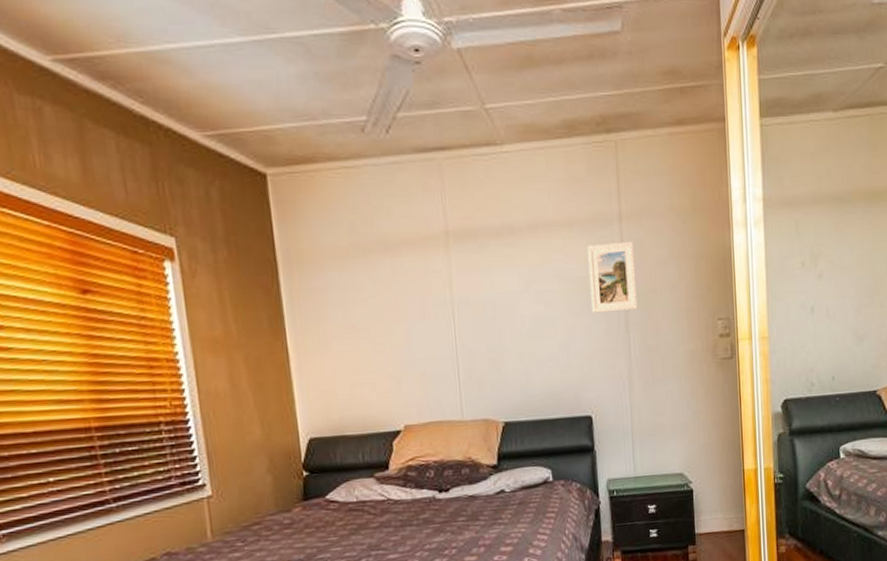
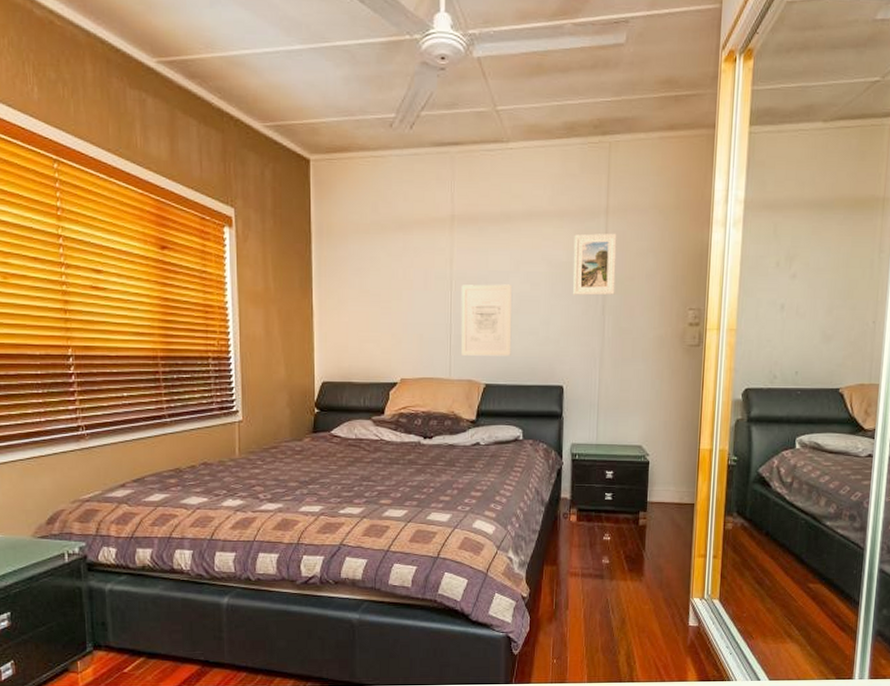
wall art: none [465,306,530,392] -> present [461,284,513,356]

